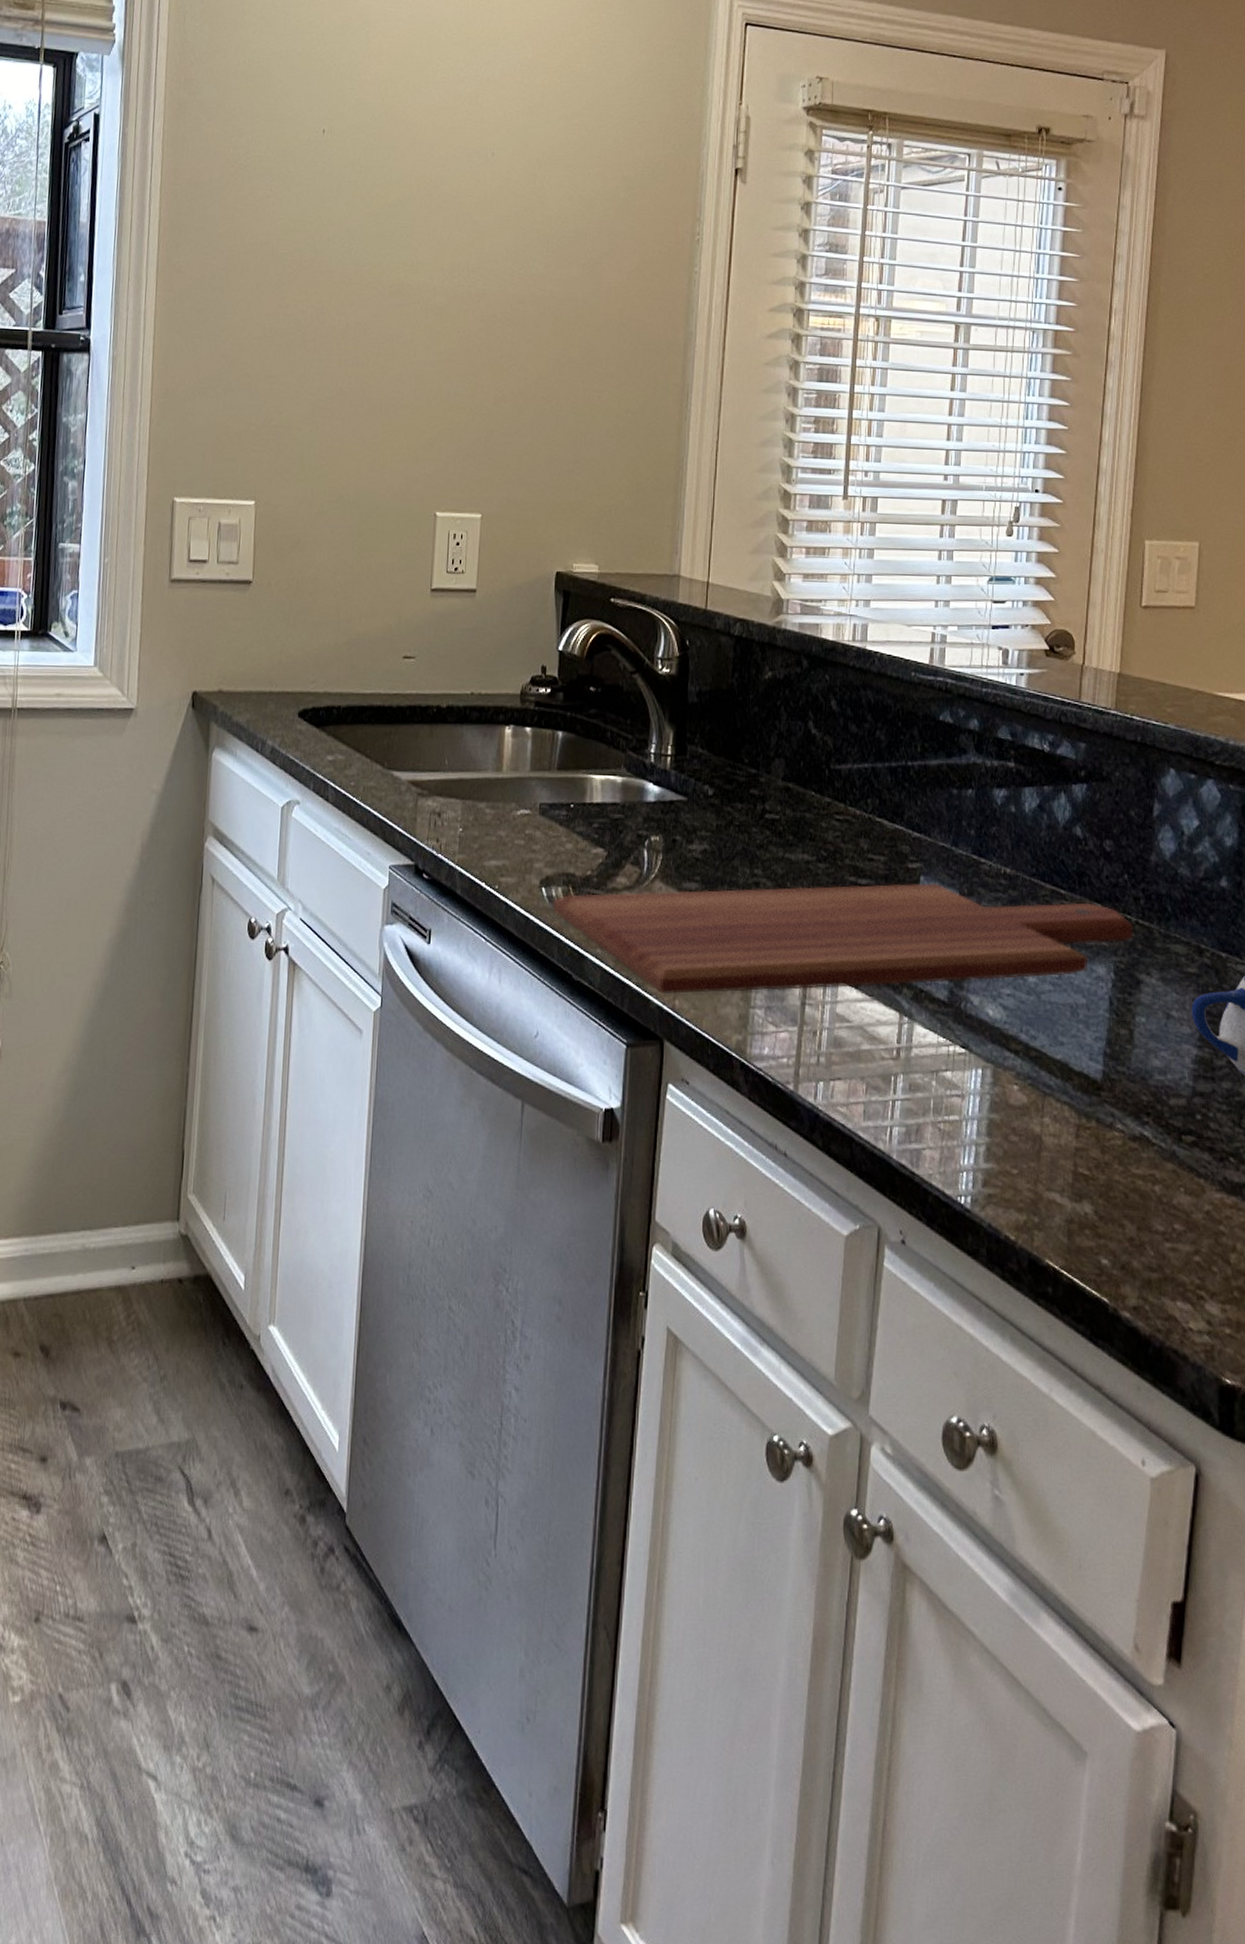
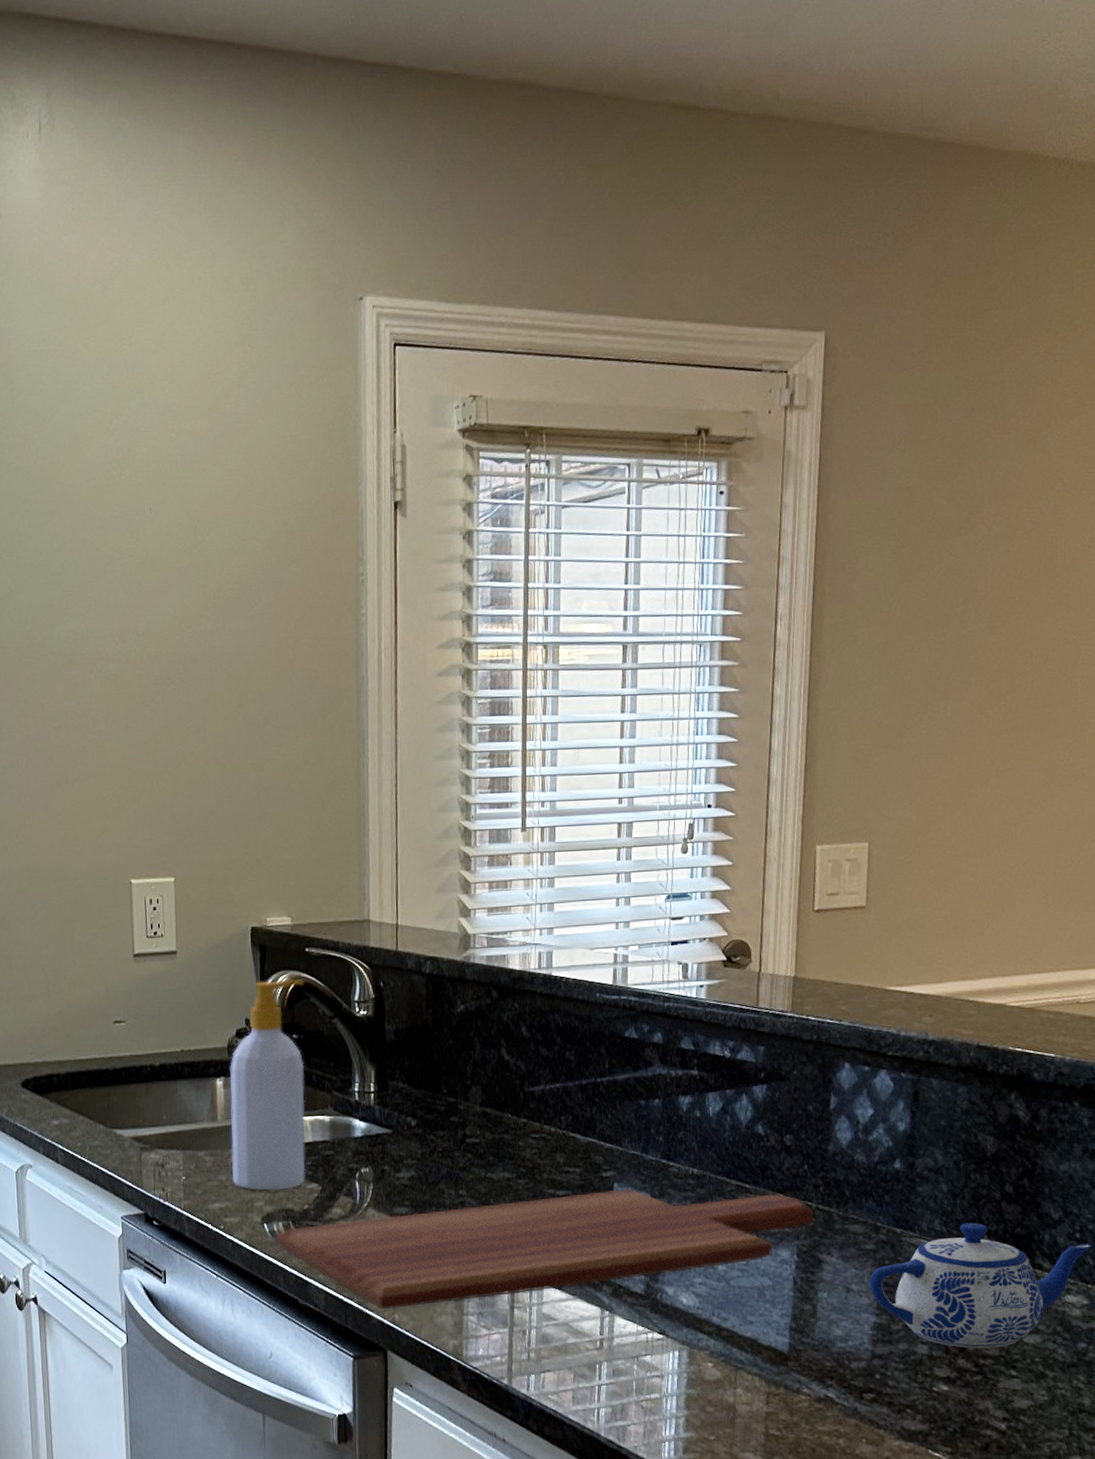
soap bottle: none [513,628,607,852] -> present [229,979,306,1191]

